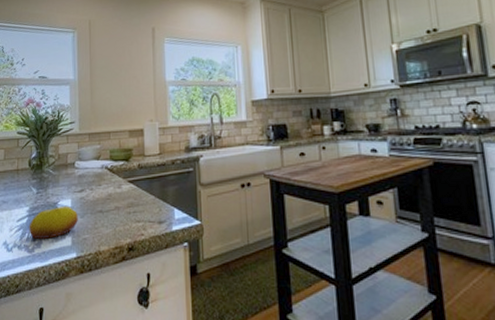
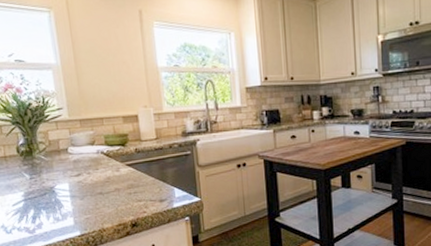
fruit: present [29,205,78,240] -> none [26,189,78,222]

